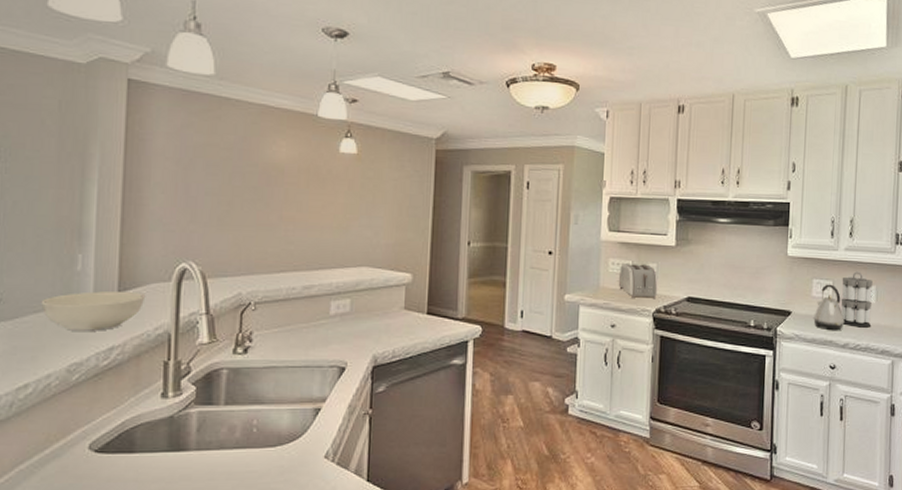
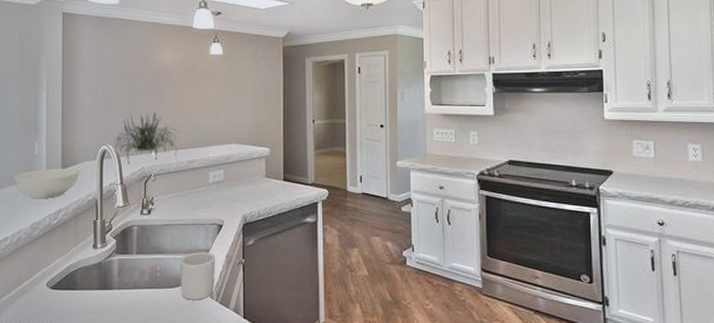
plant: none [198,222,292,288] -> present [114,112,179,164]
mug: none [284,401,335,462] -> present [180,252,216,300]
toaster: present [618,263,658,300] -> none [443,132,480,164]
kettle: present [813,284,845,330] -> none [636,144,670,188]
spice rack: present [841,271,873,328] -> none [663,131,700,185]

